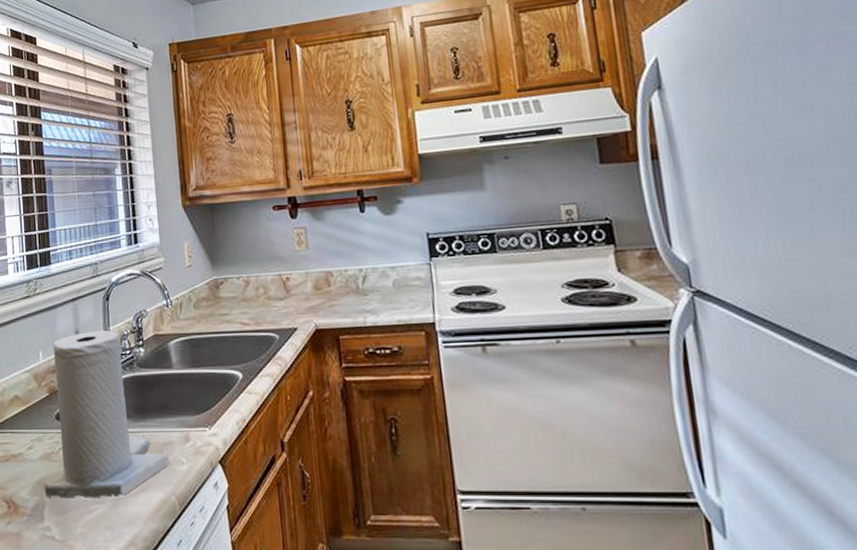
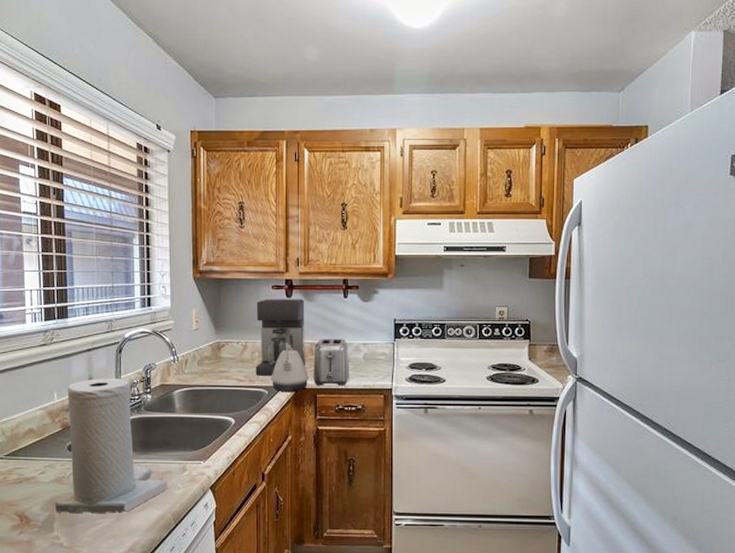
coffee maker: none [256,219,322,317] -> present [255,299,306,376]
kettle: none [281,257,327,336] -> present [271,330,309,393]
toaster: none [330,263,379,325] -> present [313,338,350,386]

